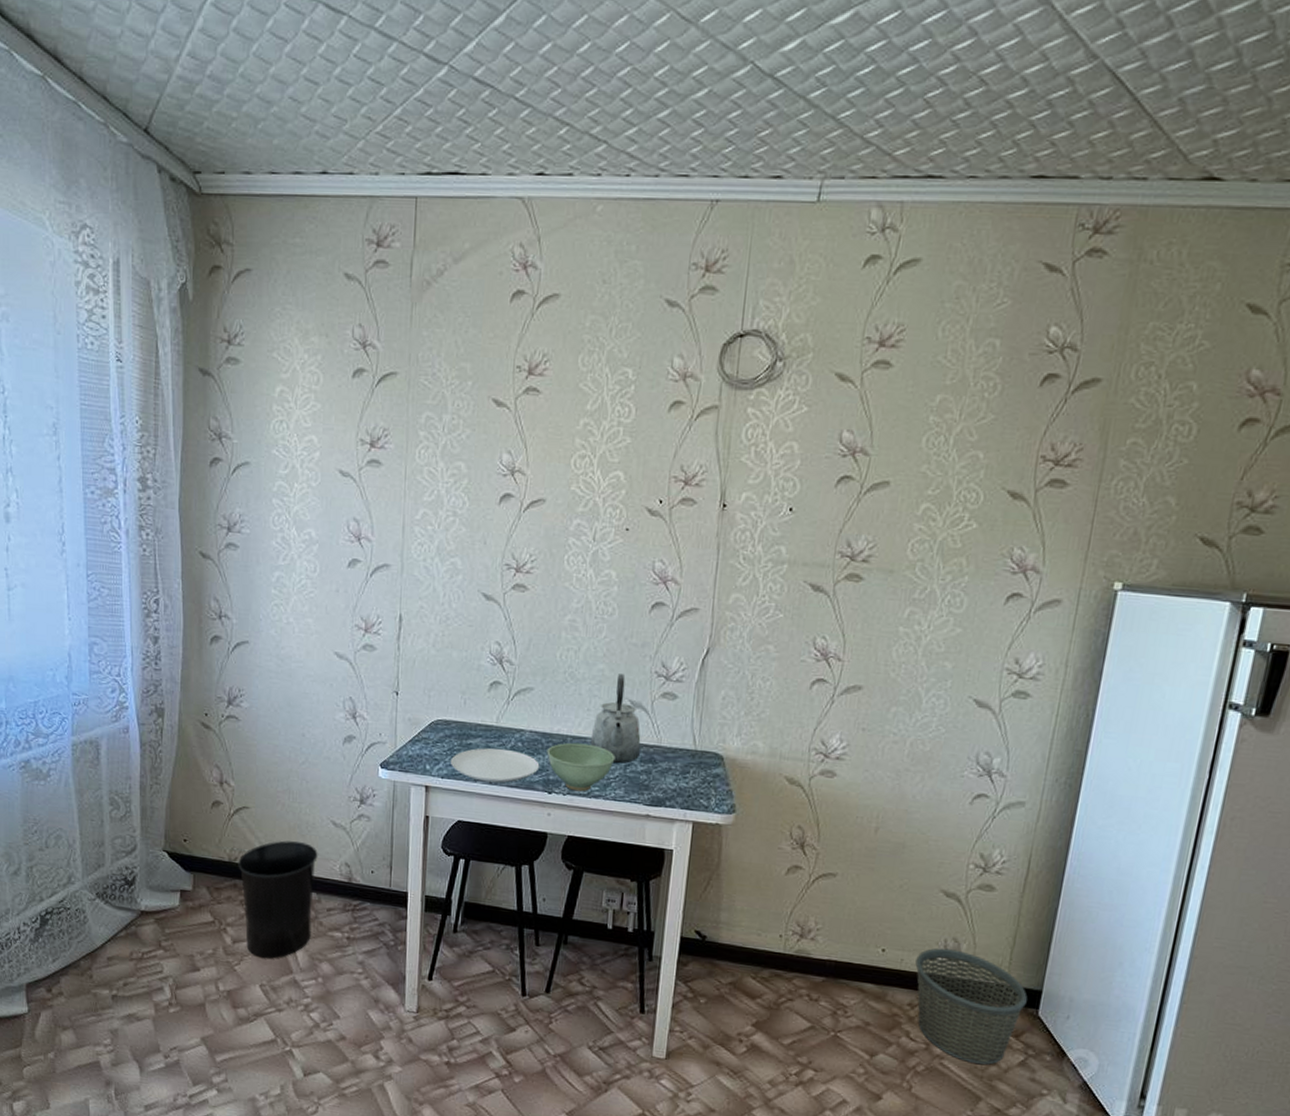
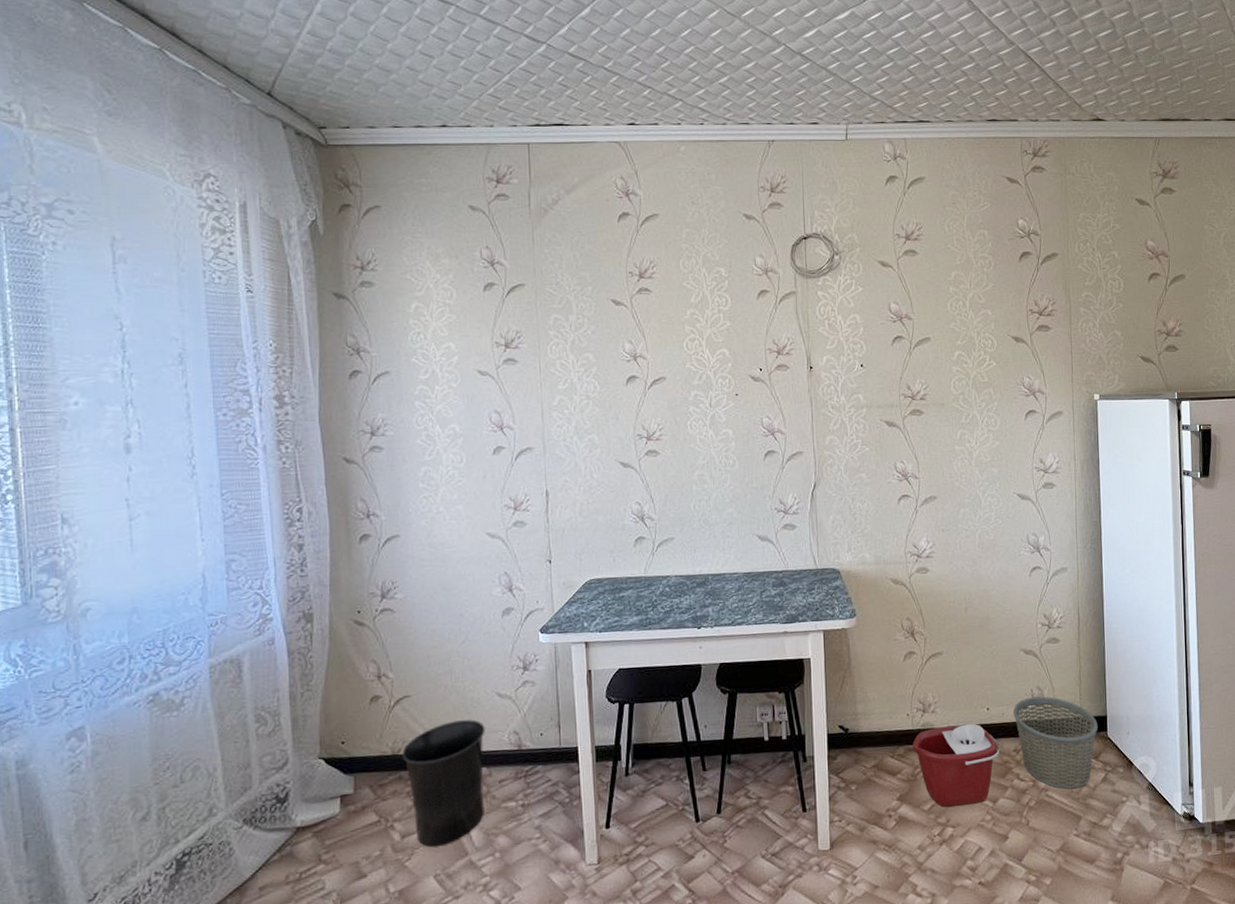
plate: present [451,748,540,783] -> none [607,595,688,629]
bowl: present [546,742,616,792] -> none [692,578,752,622]
kettle: present [590,674,641,765] -> none [728,514,772,592]
bucket: none [780,957,891,1053] -> present [913,723,1000,807]

